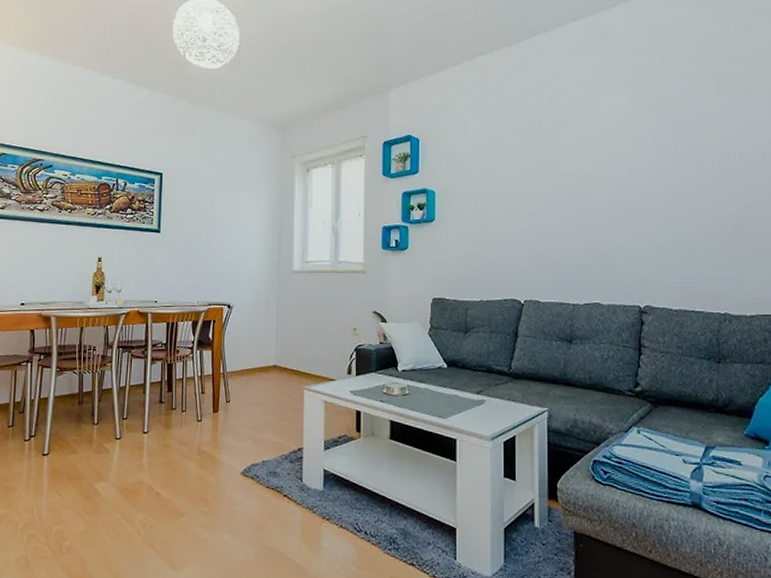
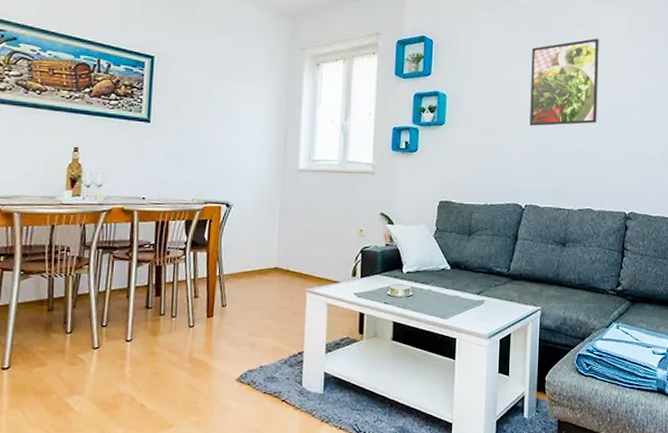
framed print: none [524,122,601,218] -> present [530,38,599,126]

